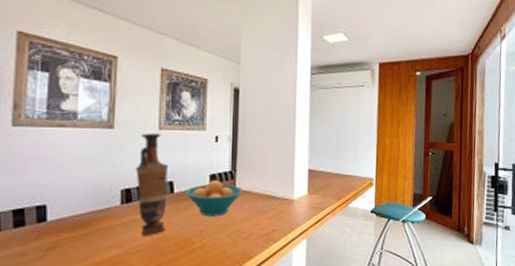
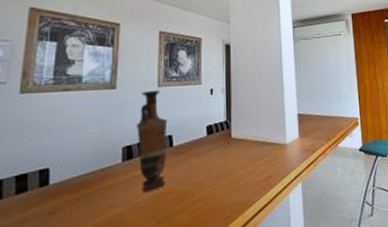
fruit bowl: present [185,181,244,217] -> none [183,131,239,168]

